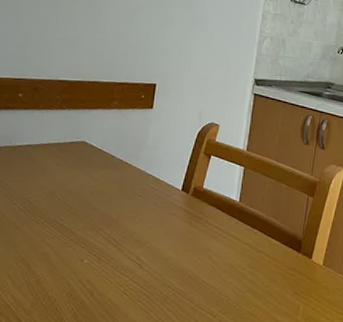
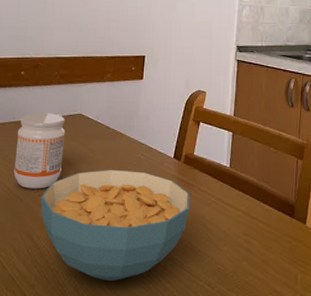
jam: none [9,138,67,217] -> present [13,113,66,189]
cereal bowl: none [38,199,197,309] -> present [40,169,190,281]

